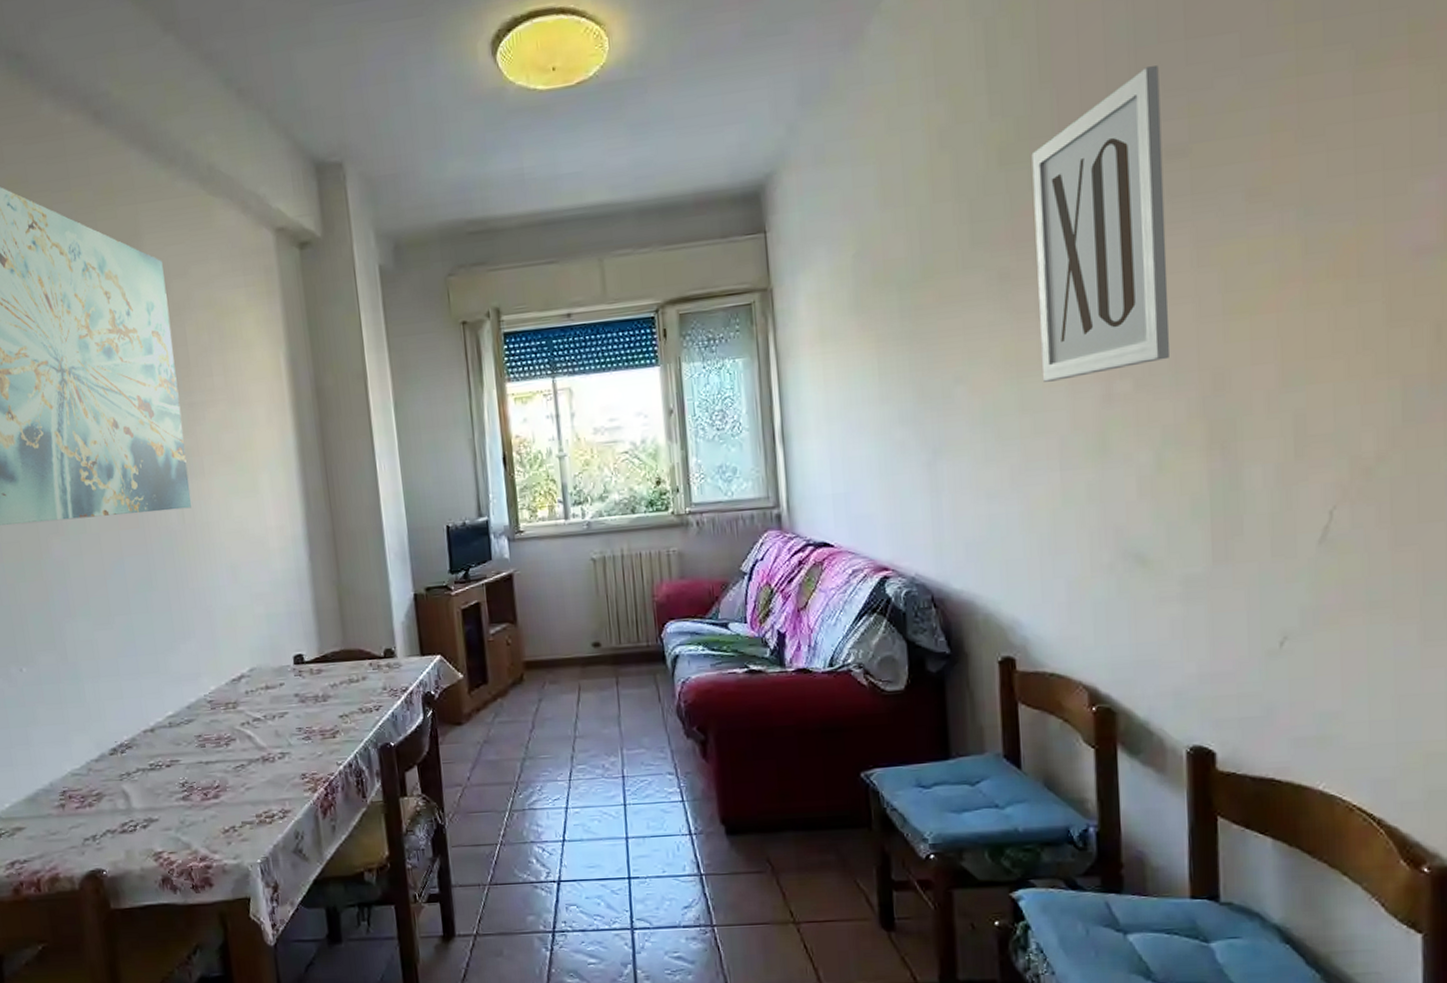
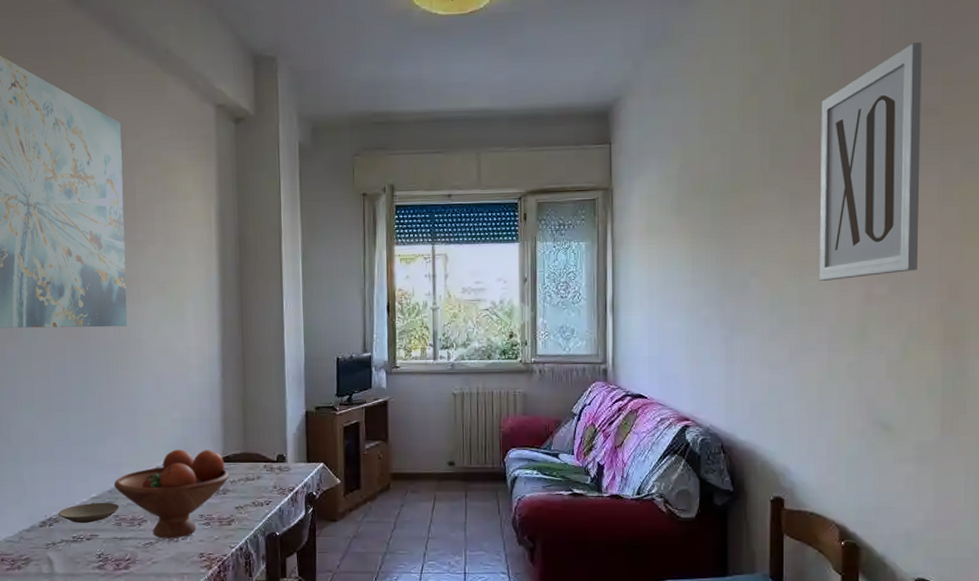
plate: none [130,720,202,748] -> present [58,502,120,523]
fruit bowl: none [193,649,329,760] -> present [114,449,229,539]

